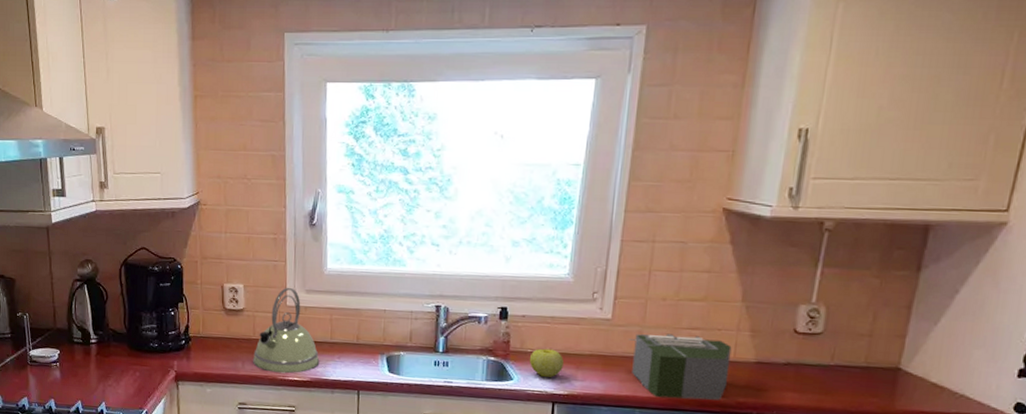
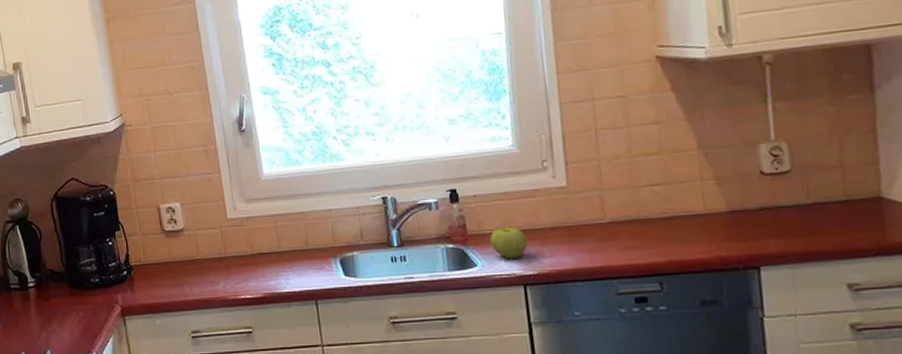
kettle: present [253,287,320,374] -> none [200,199,271,293]
toaster: present [629,333,732,400] -> none [590,192,705,264]

